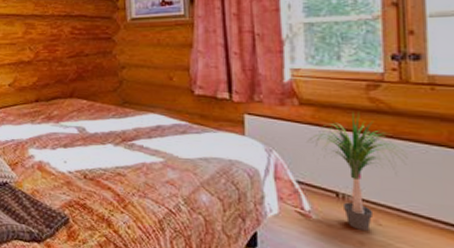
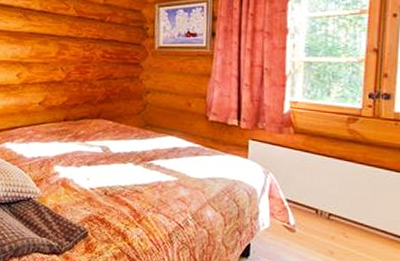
potted plant: present [307,112,408,231] -> none [297,141,373,242]

